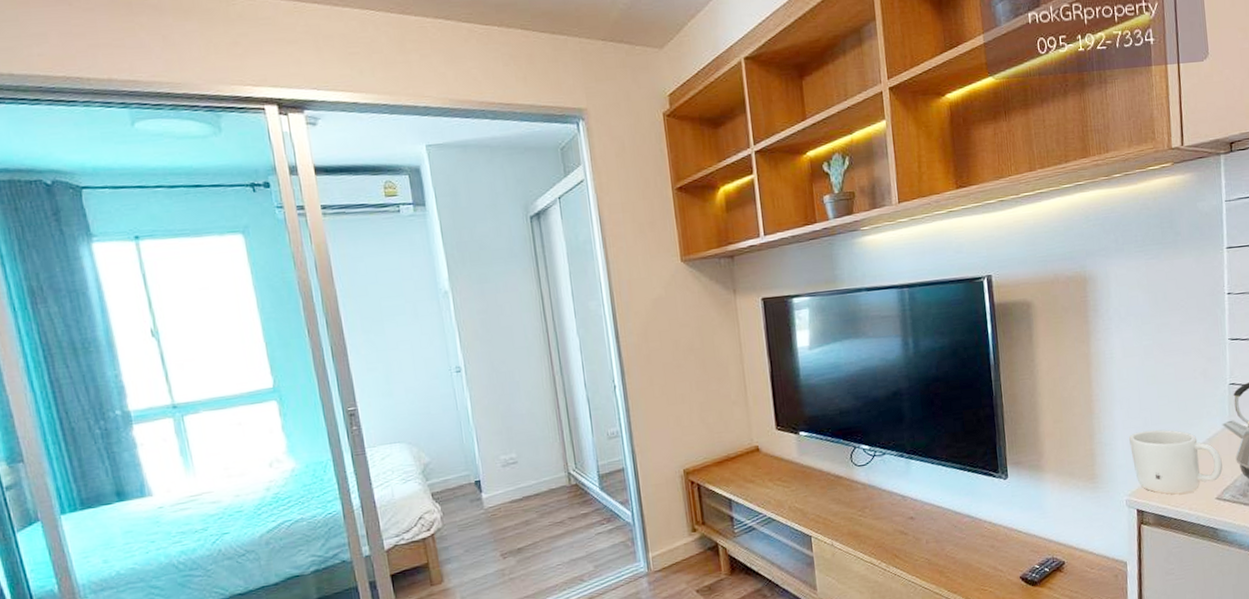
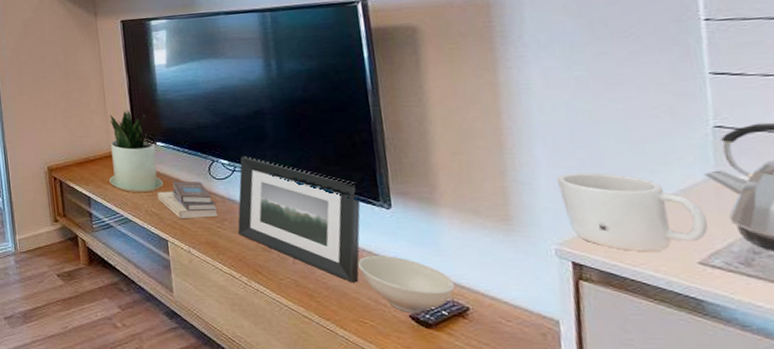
planter: none [751,398,807,489] -> present [109,110,164,193]
books: none [800,470,860,511] -> present [157,181,219,218]
picture frame: none [877,439,983,554] -> present [237,156,361,283]
bowl: none [980,523,1055,575] -> present [358,256,455,314]

